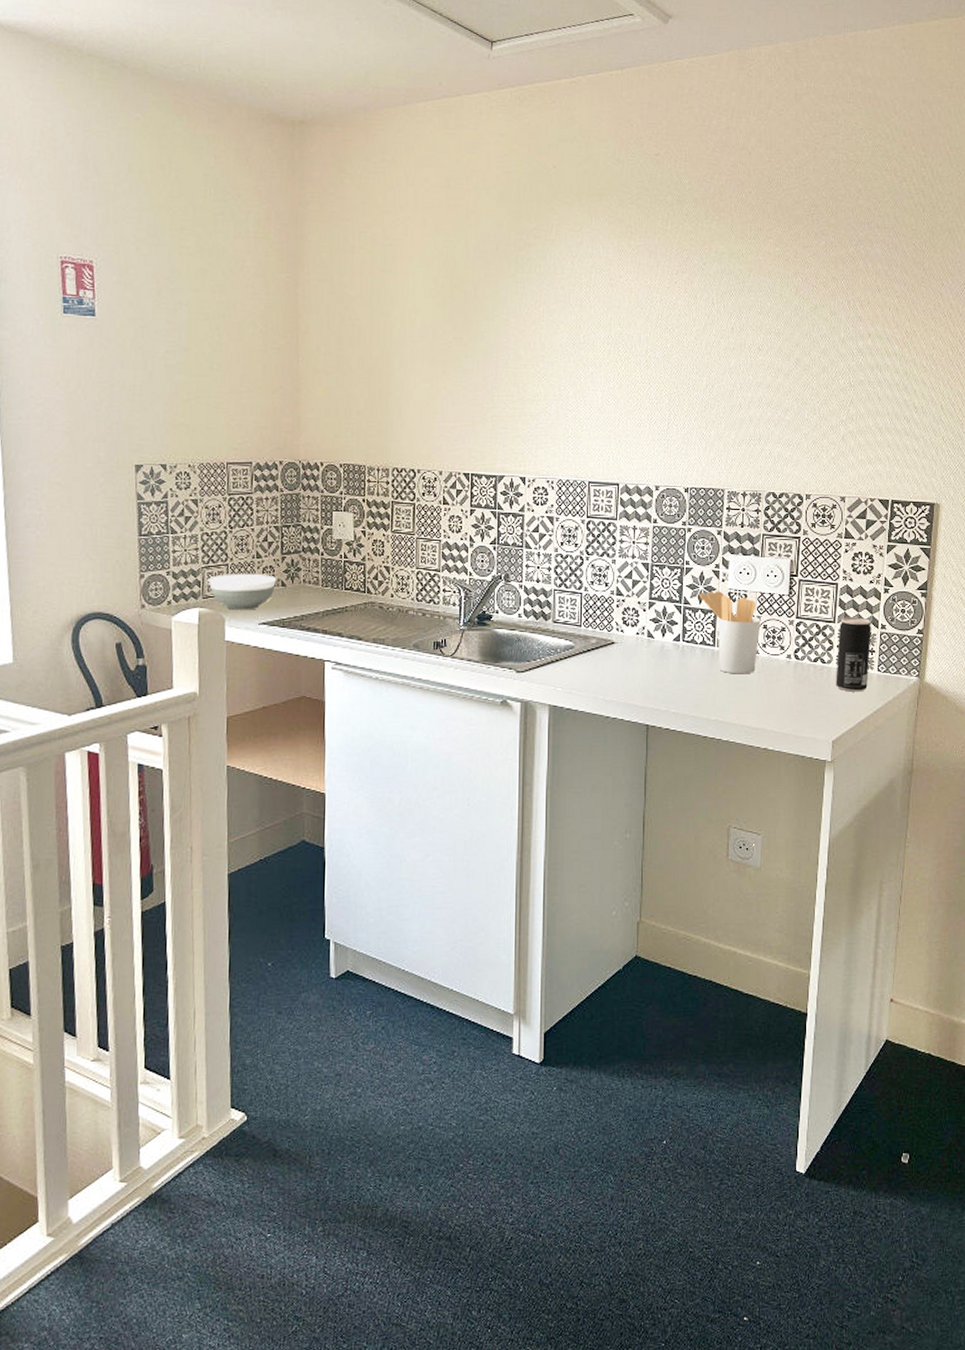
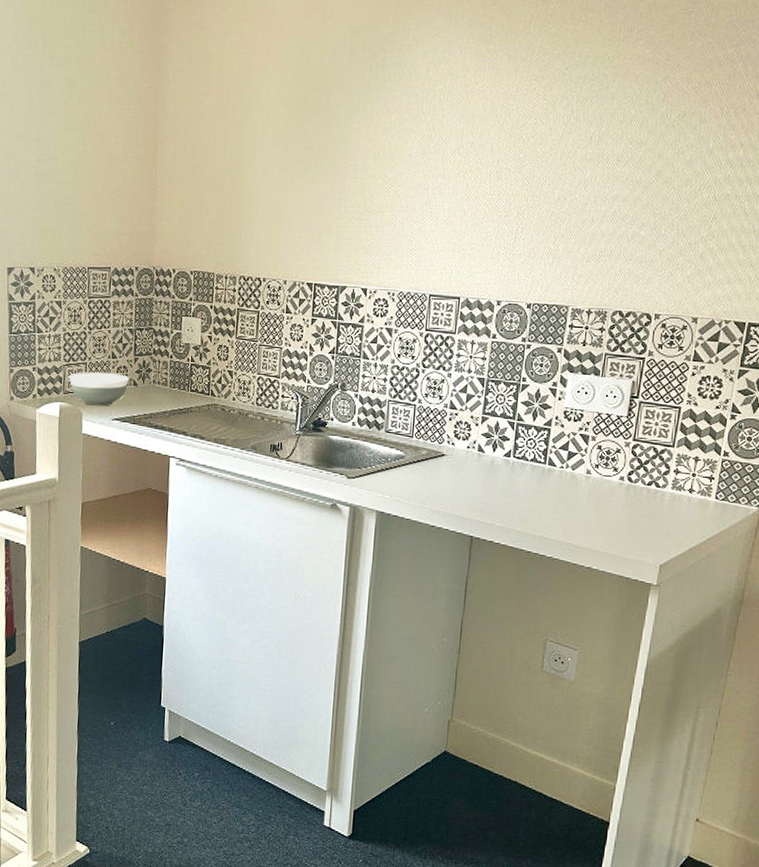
utensil holder: present [699,591,761,674] -> none [534,408,596,494]
beverage can: present [836,617,871,692] -> none [669,442,713,519]

